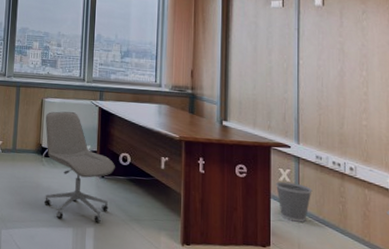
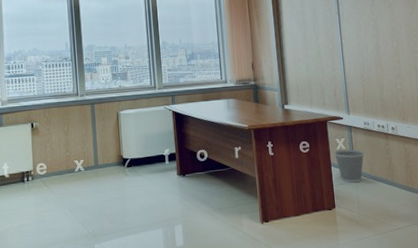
office chair: present [44,111,116,222] -> none [122,119,195,223]

